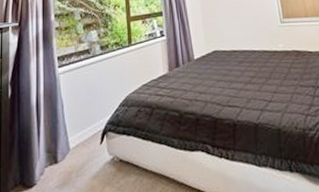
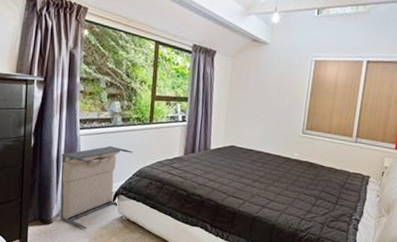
laundry hamper: none [41,78,116,184] -> present [59,146,133,229]

